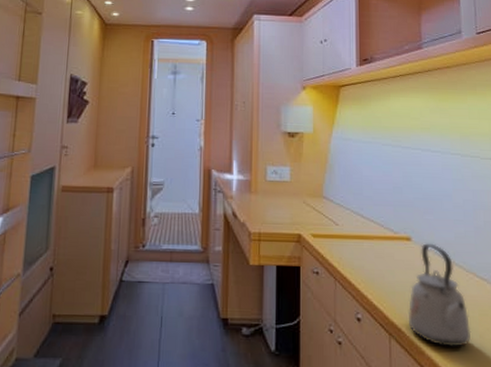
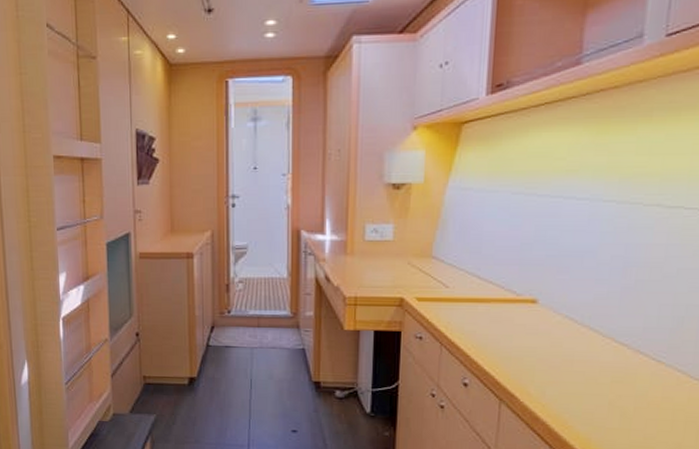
kettle: present [407,243,471,348] -> none [523,306,599,414]

